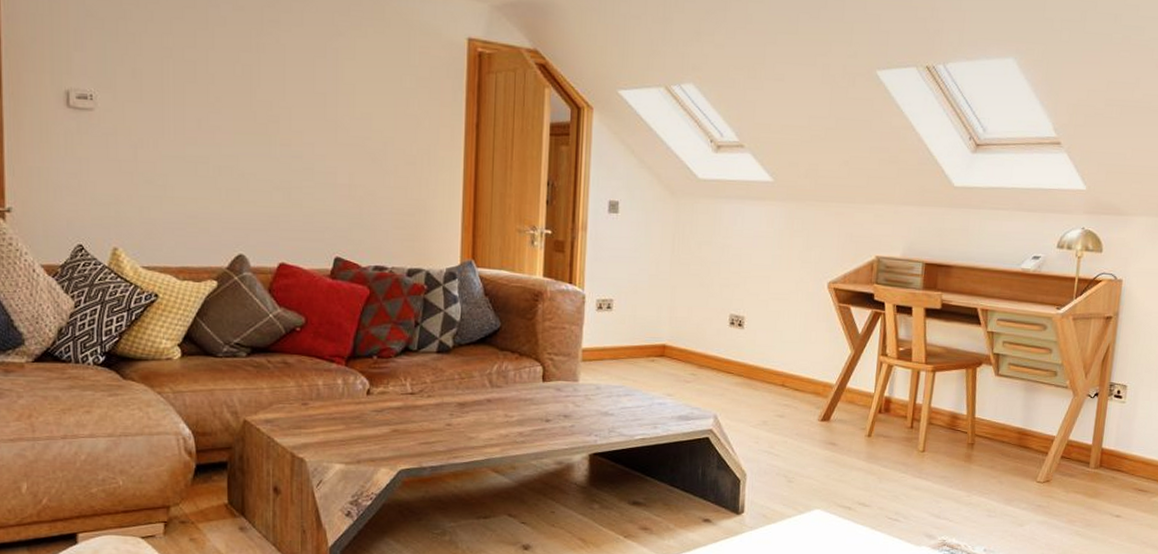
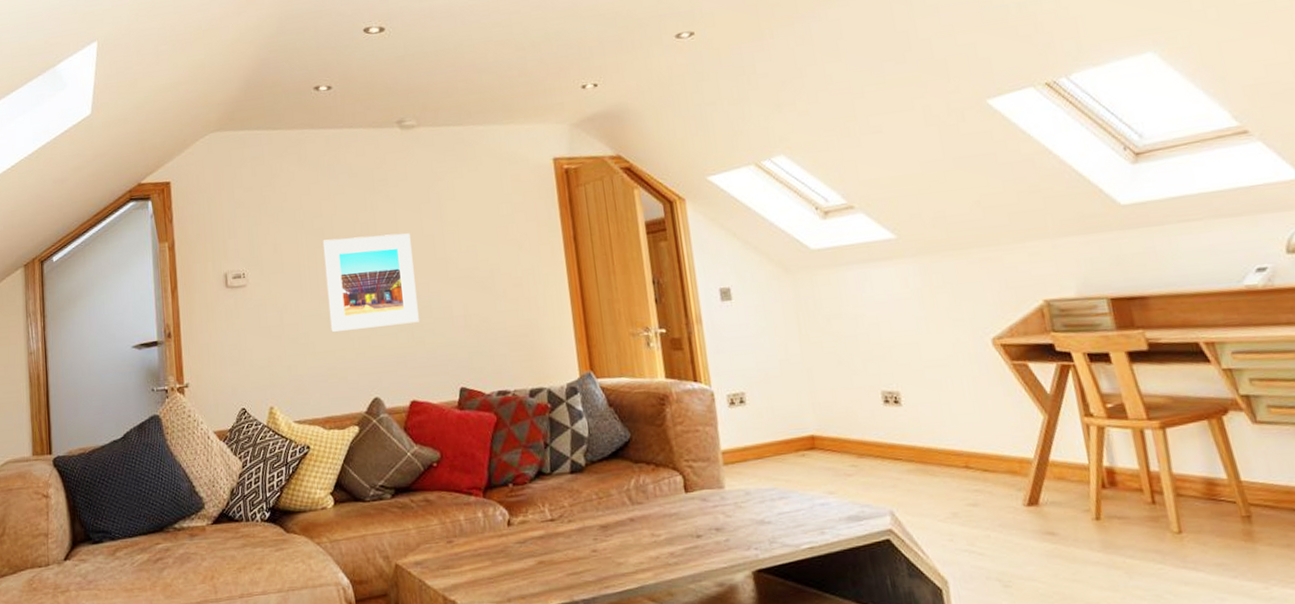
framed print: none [194,75,299,184] -> present [322,233,419,332]

